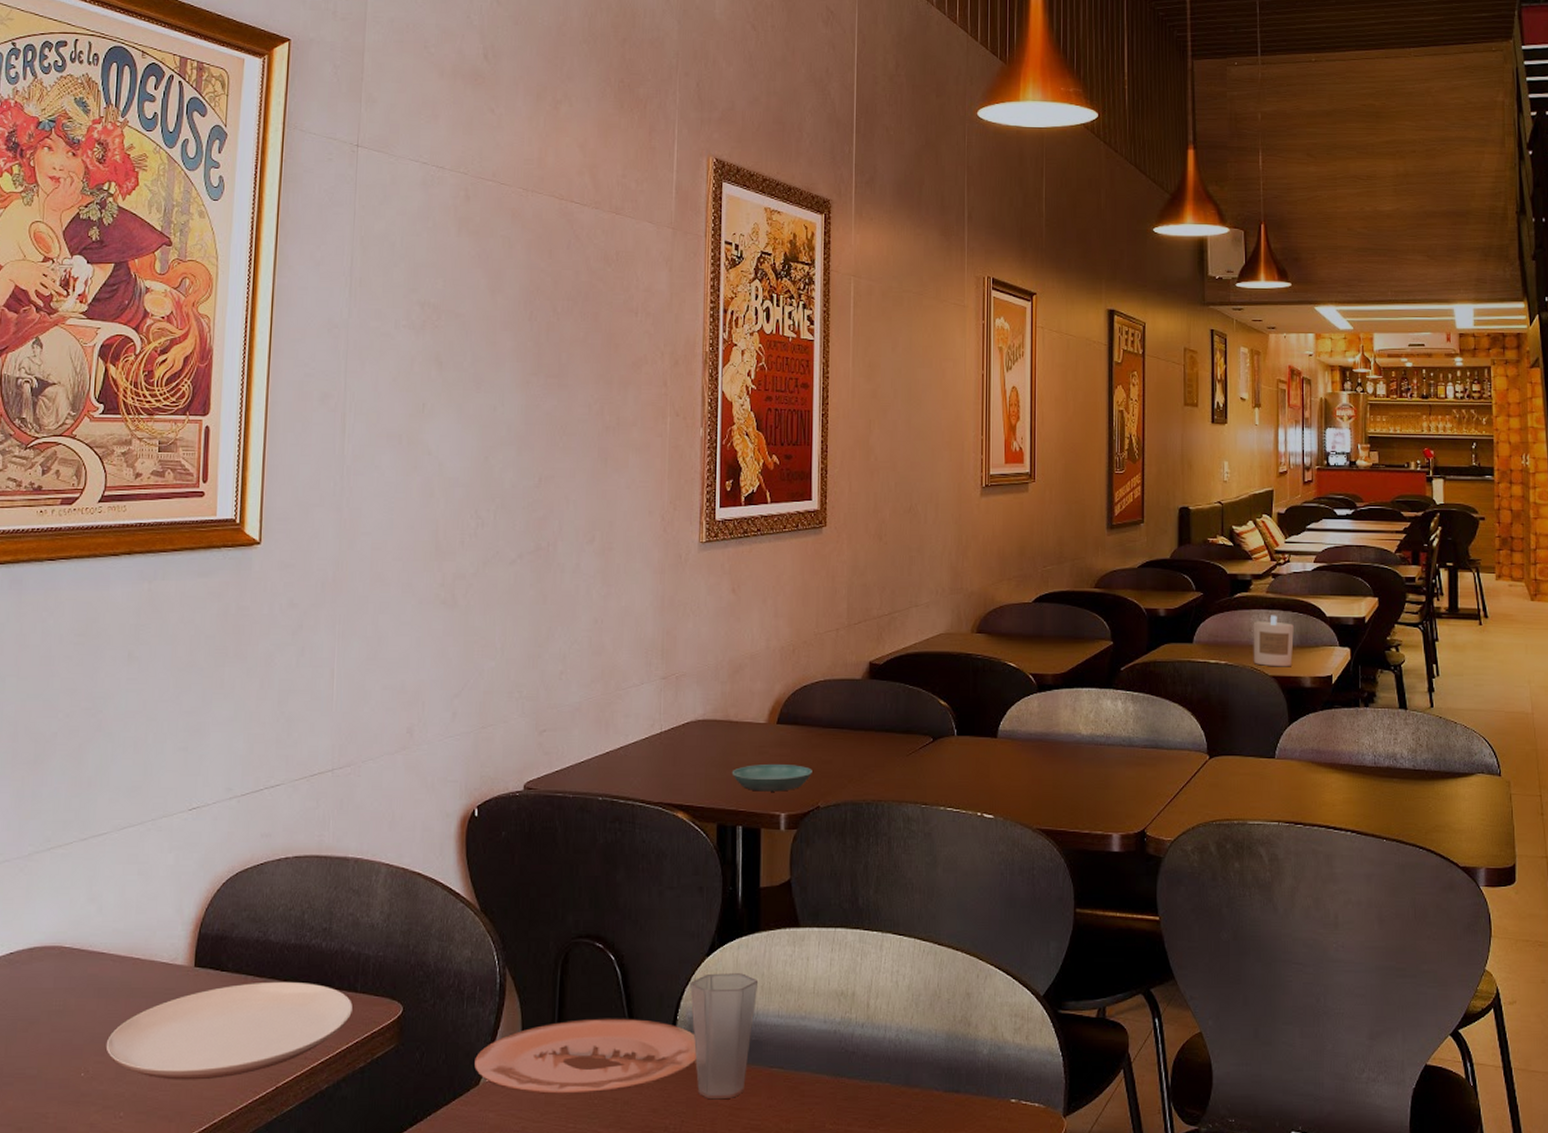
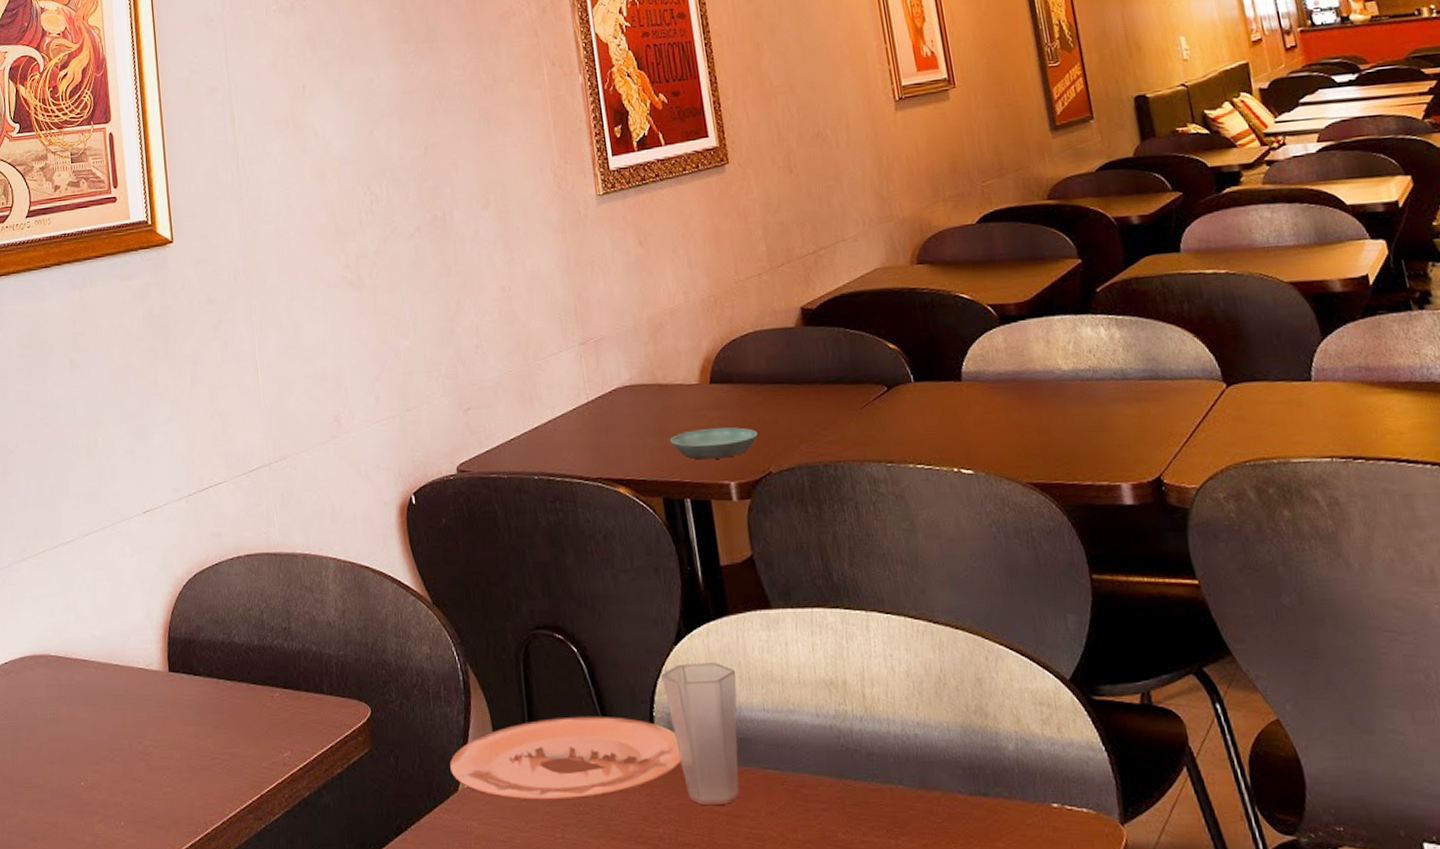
plate: present [105,981,352,1080] -> none [99,684,323,789]
candle: present [1253,615,1294,667] -> none [1252,209,1313,272]

